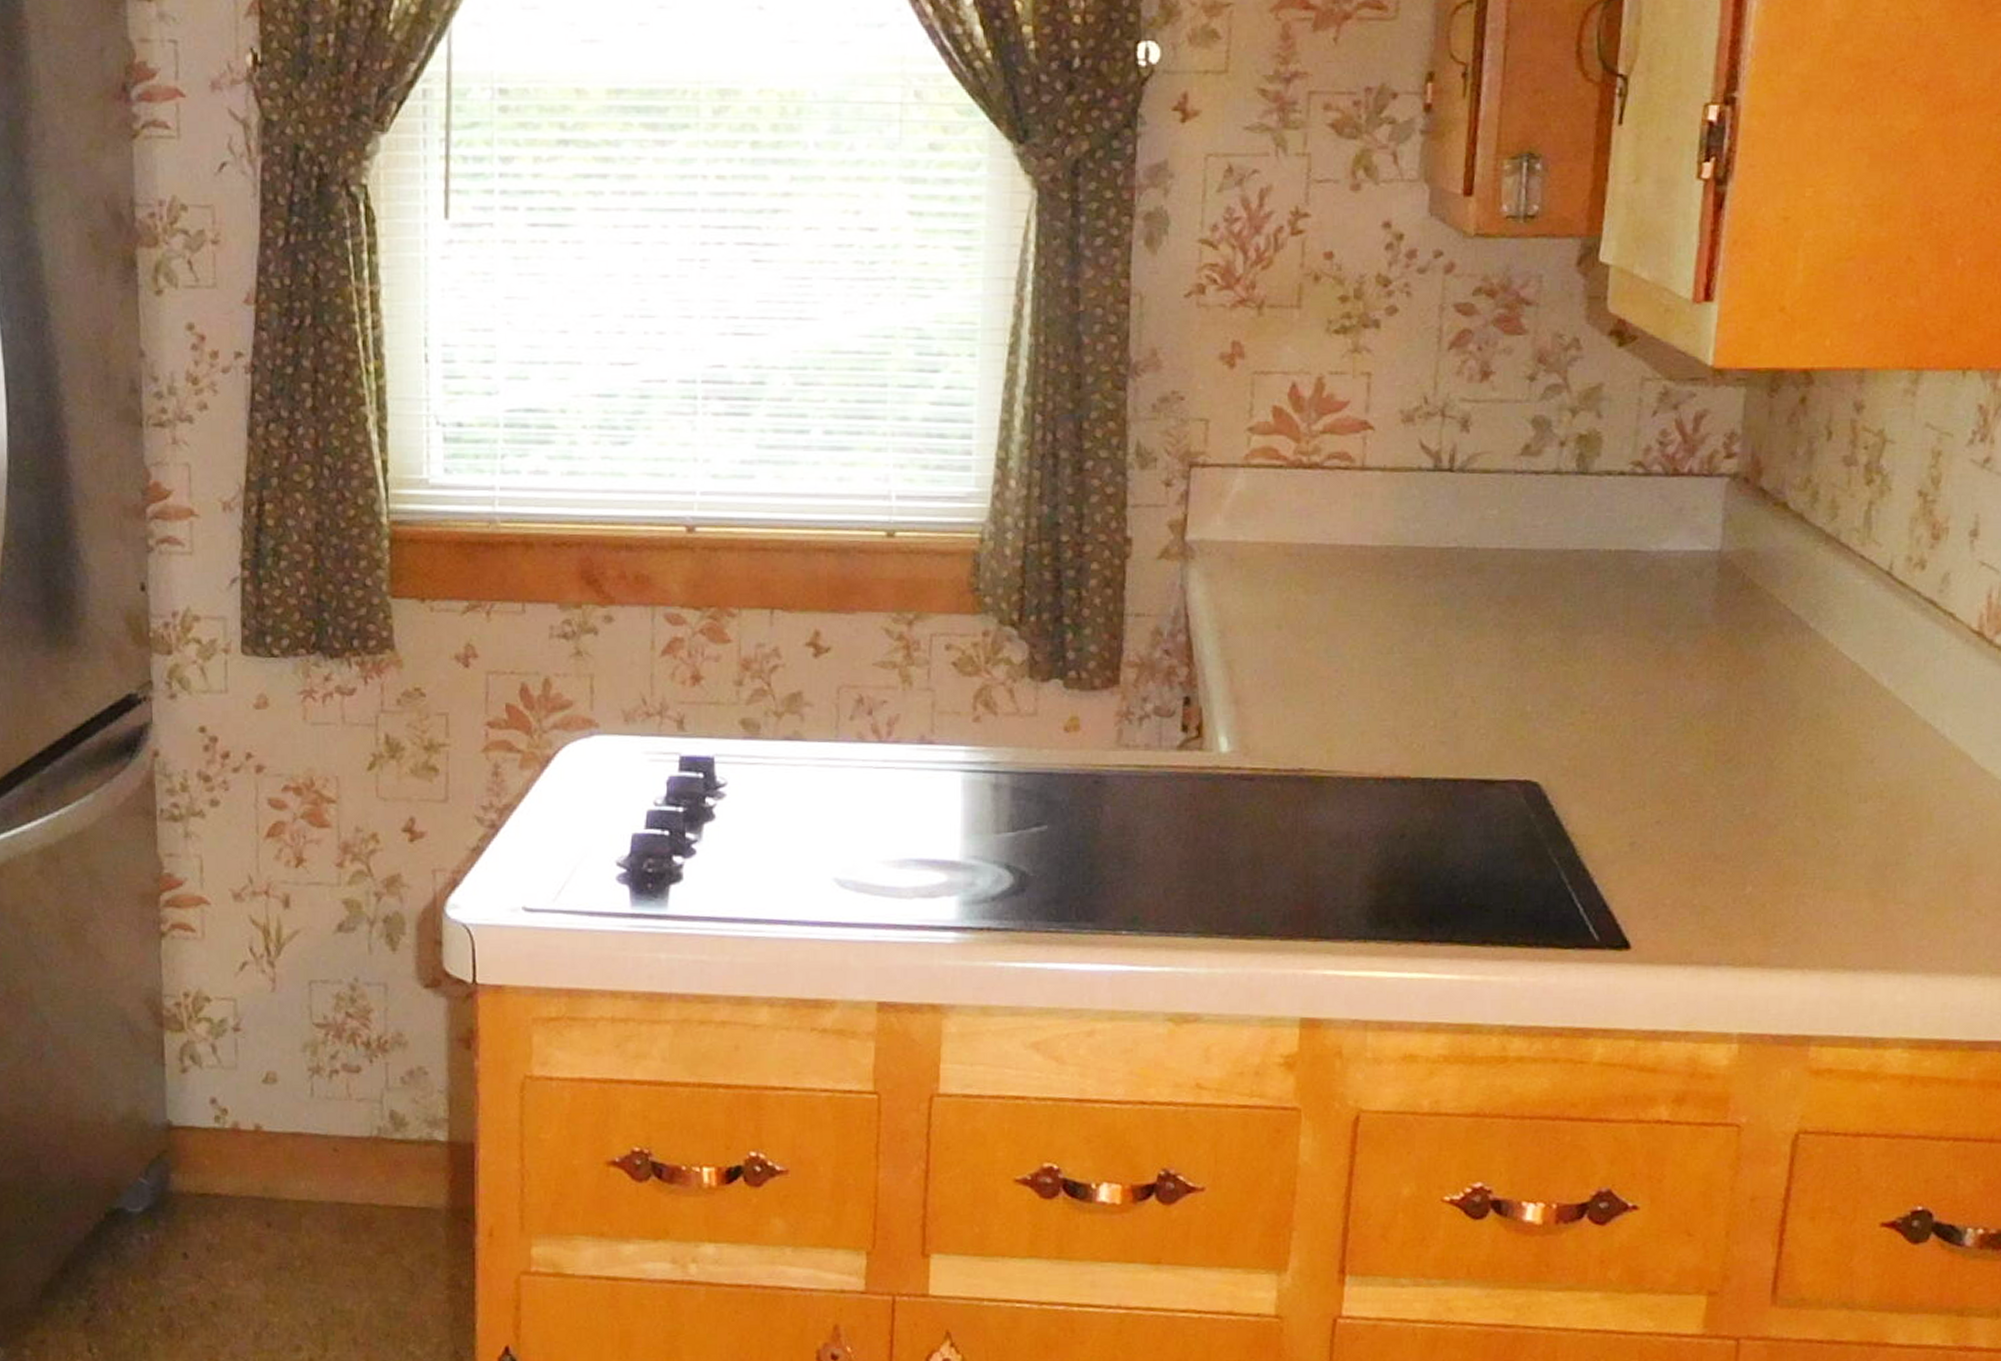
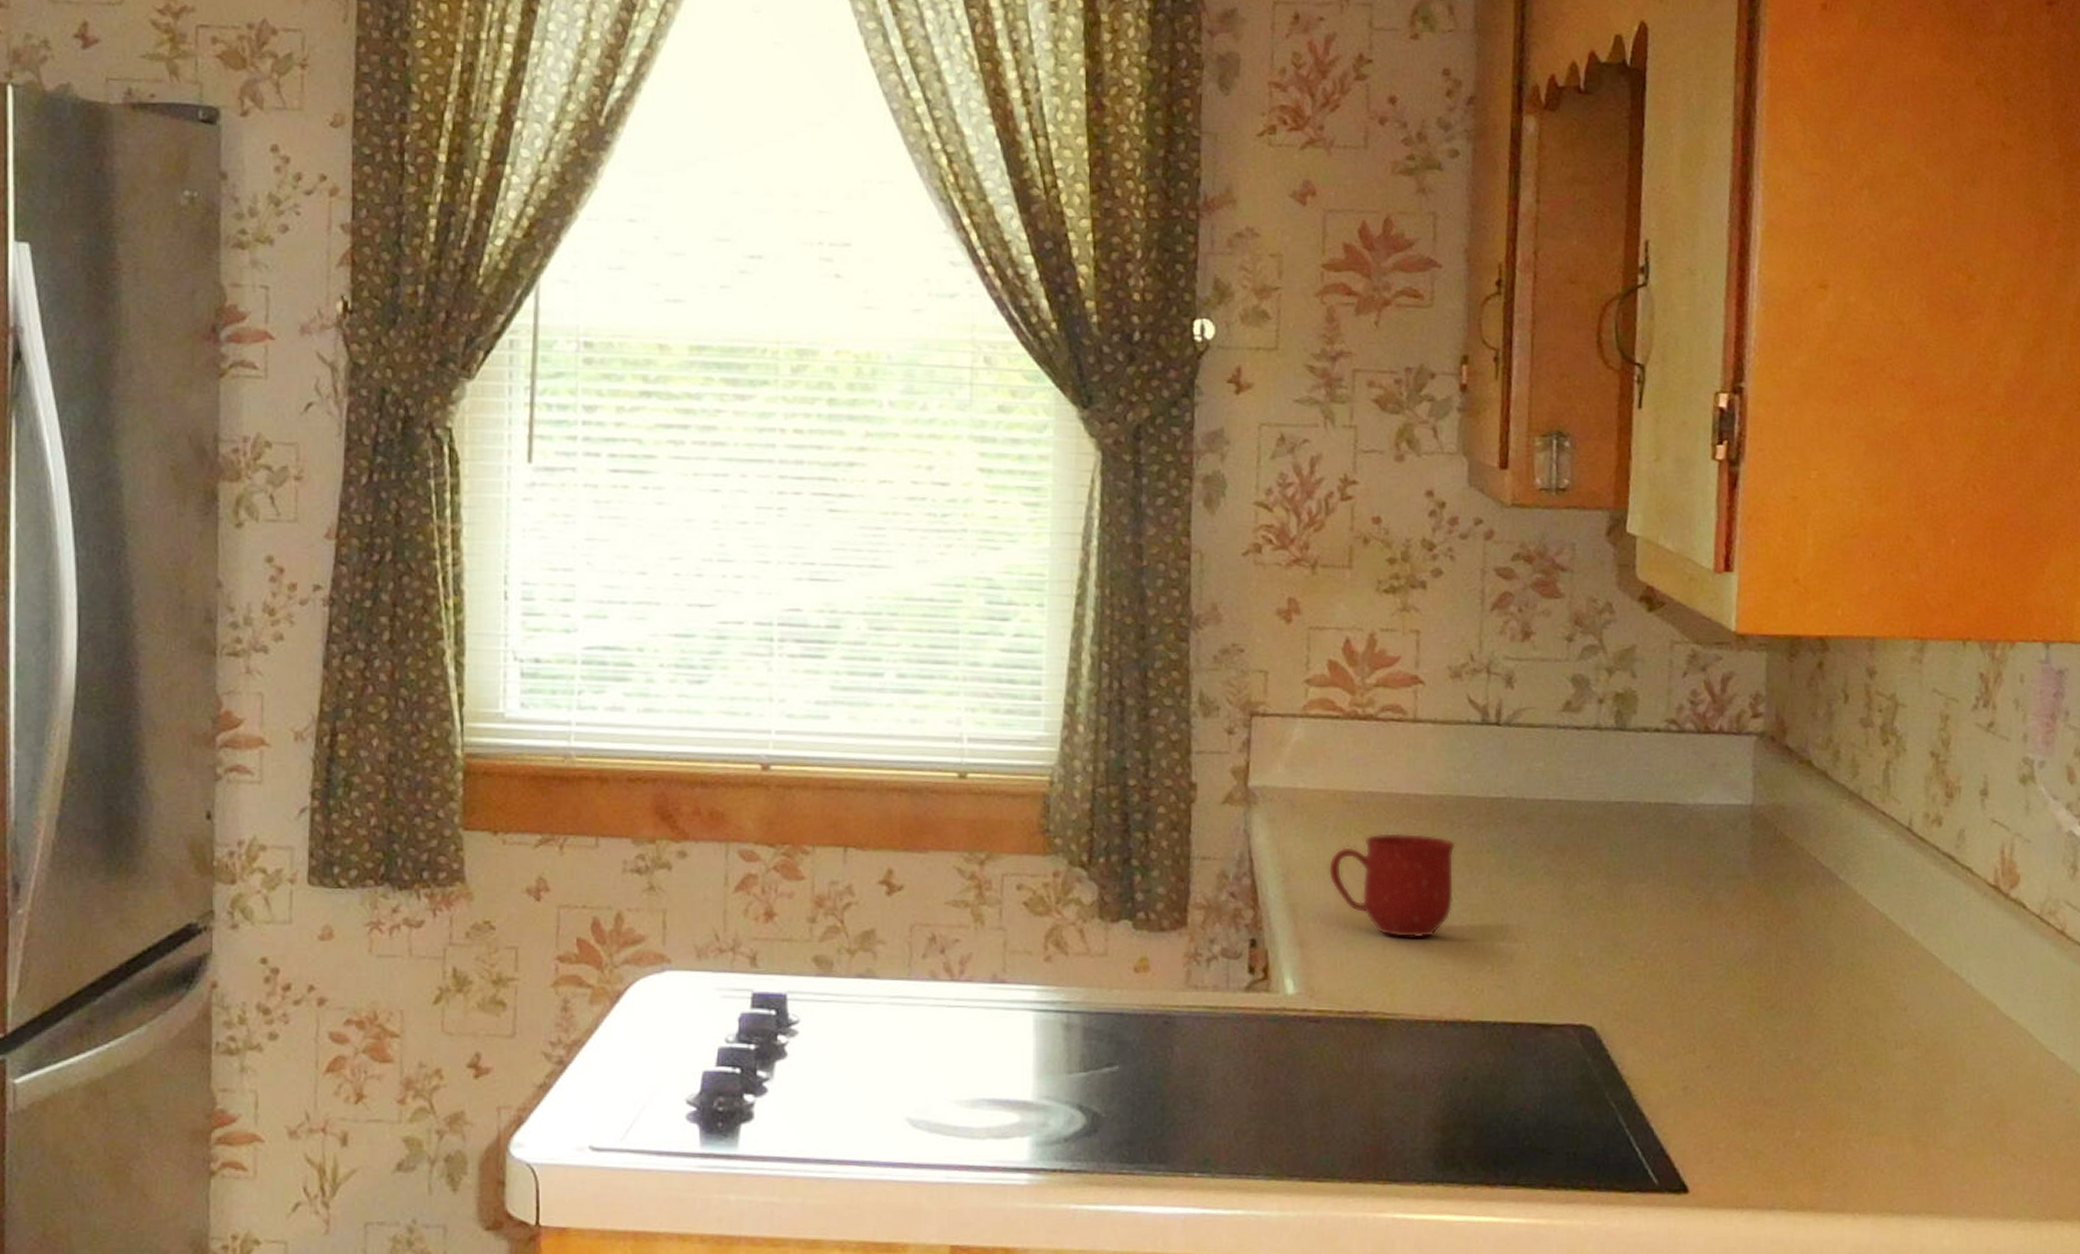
mug: none [1266,586,1402,695] -> present [1328,833,1456,939]

